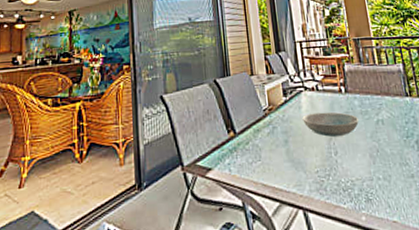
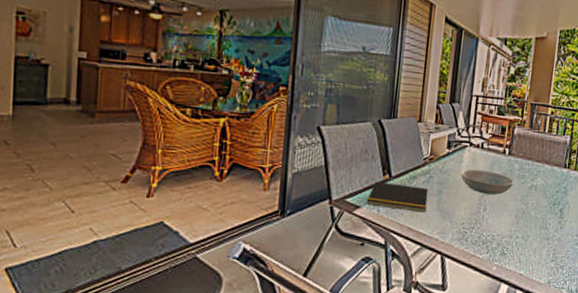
notepad: none [216,139,277,166] -> present [366,181,429,213]

